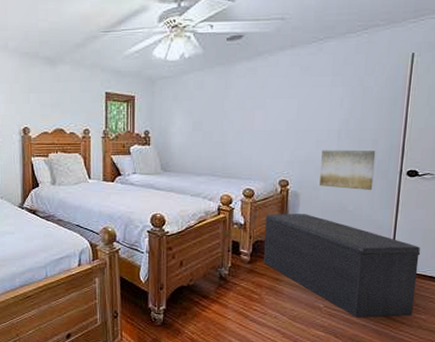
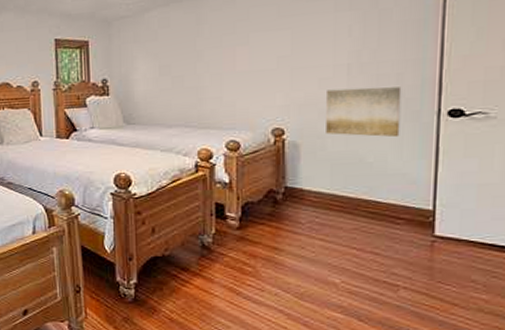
bench: present [264,214,421,318] -> none [256,168,475,297]

